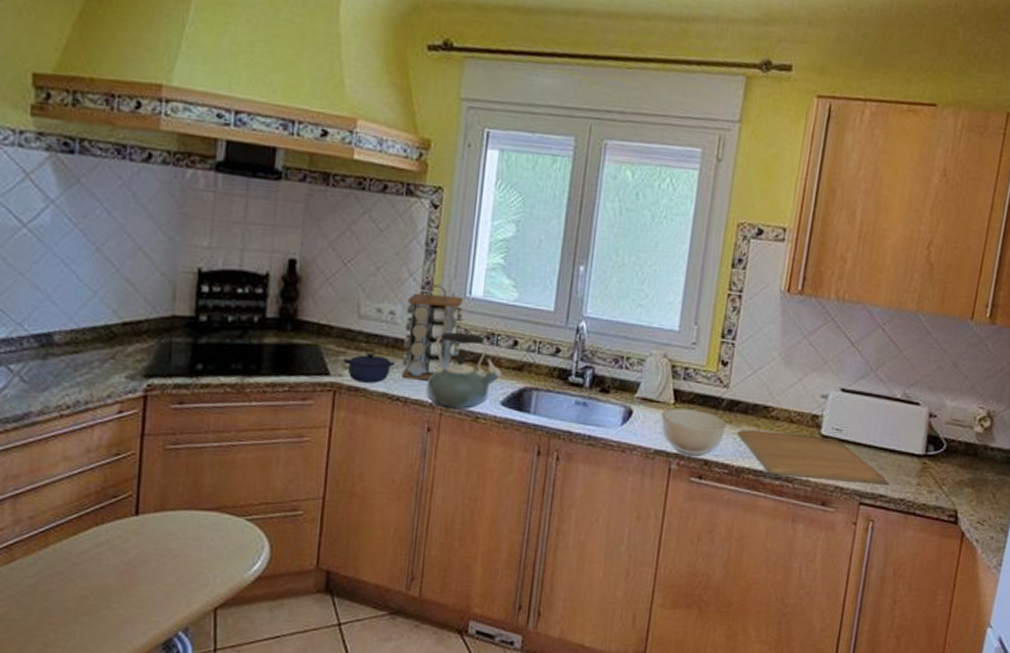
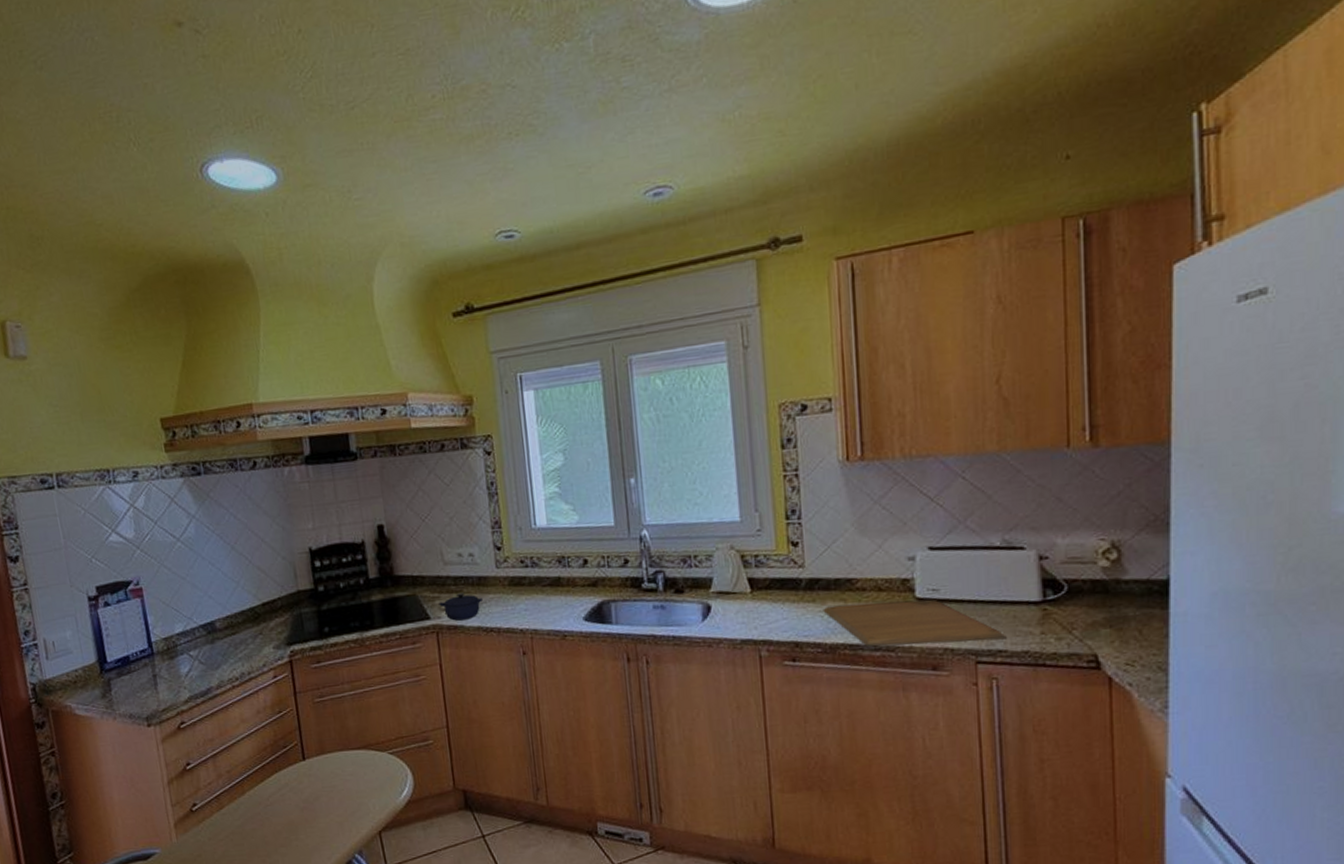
spice rack: present [401,284,464,382] -> none [482,522,538,612]
kettle: present [426,332,503,410] -> none [513,560,580,633]
bowl: present [661,407,728,457] -> none [740,594,811,641]

